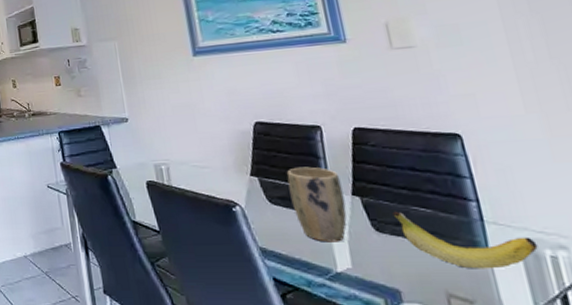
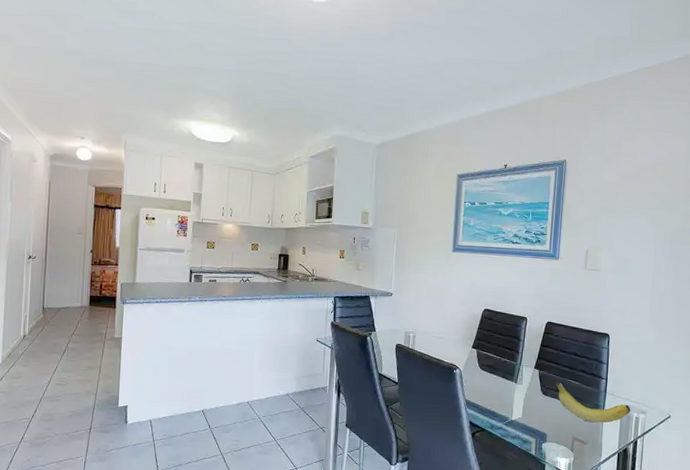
plant pot: present [287,166,347,242] -> none [495,345,530,400]

